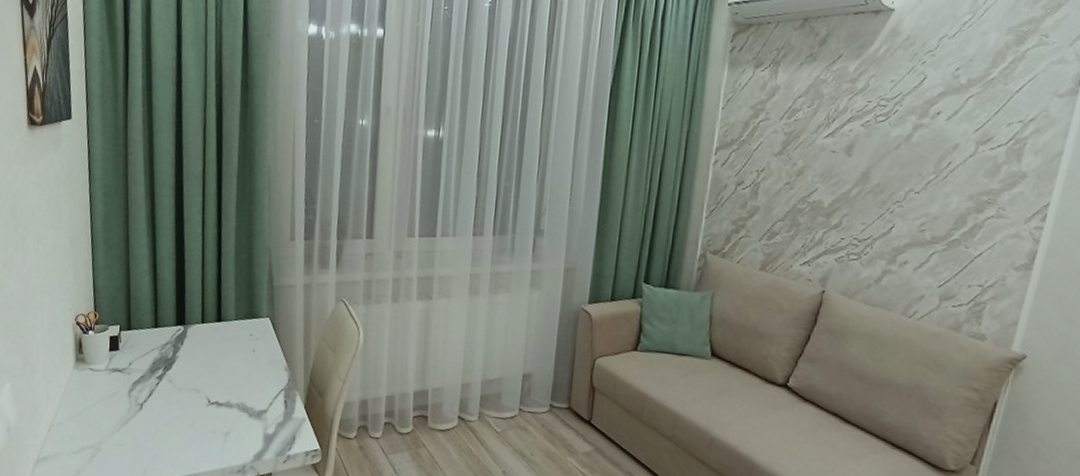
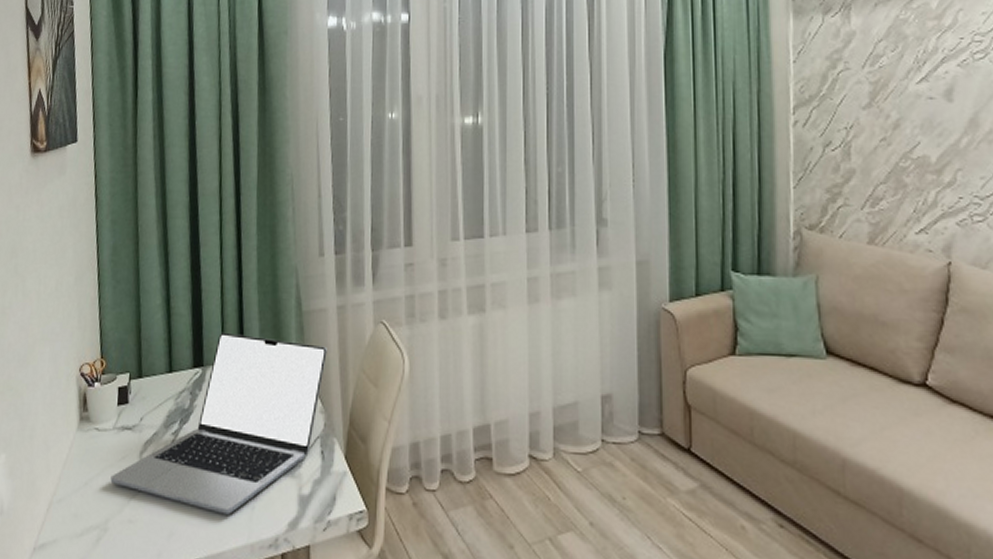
laptop: none [103,297,294,445] -> present [110,332,327,515]

